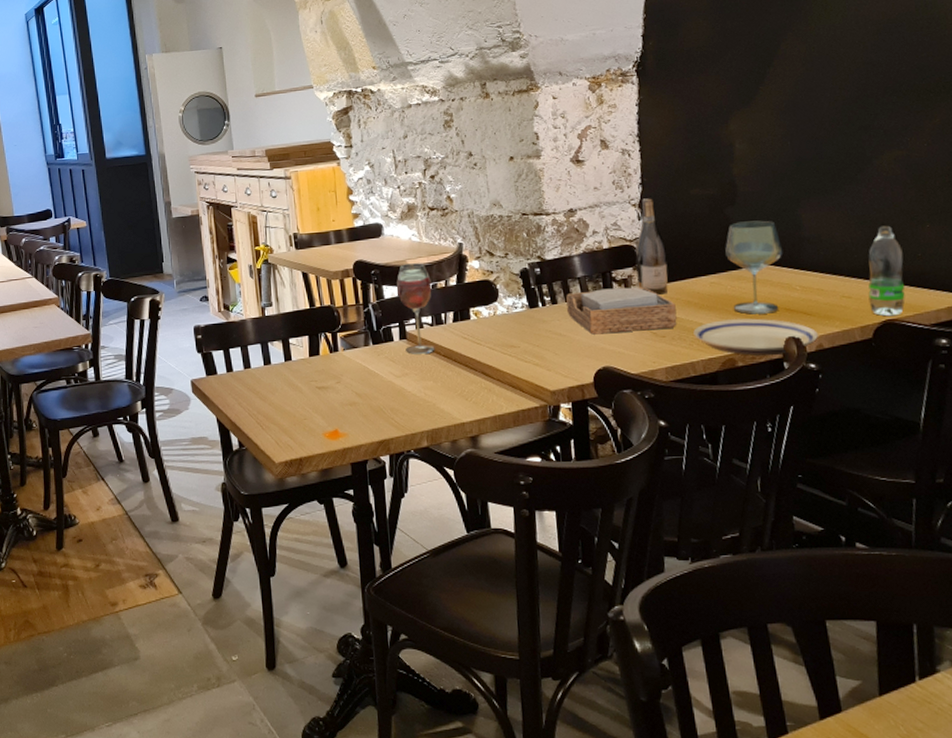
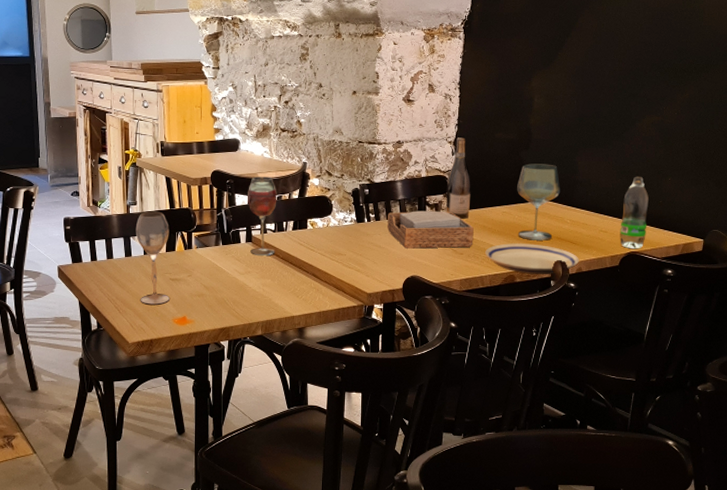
wineglass: none [273,312,319,419] -> present [135,211,171,306]

